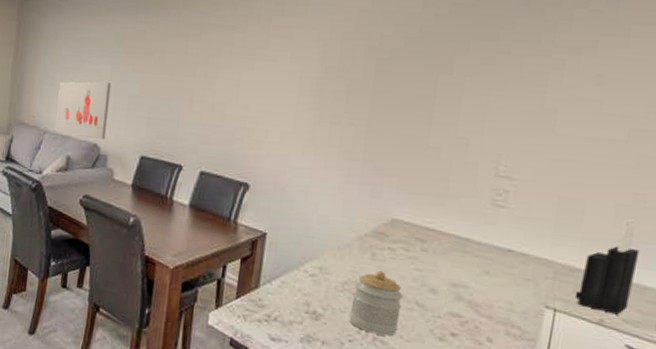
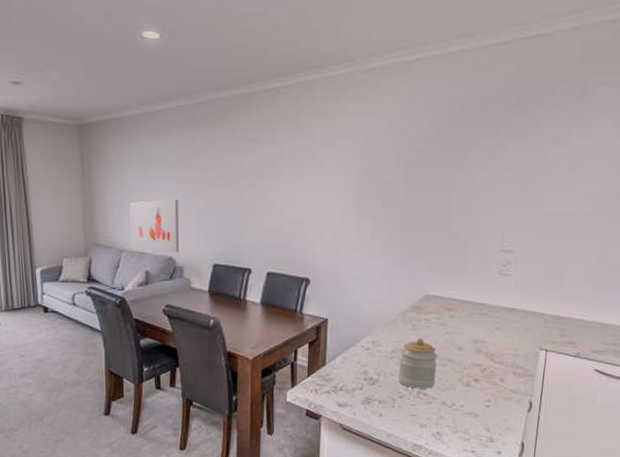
knife block: present [574,218,640,315] -> none [559,274,603,348]

